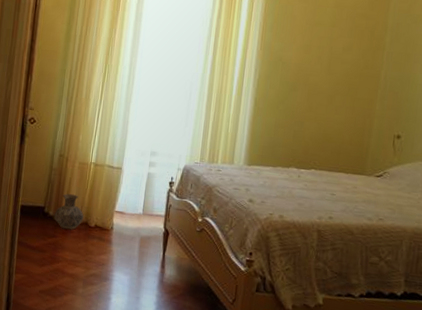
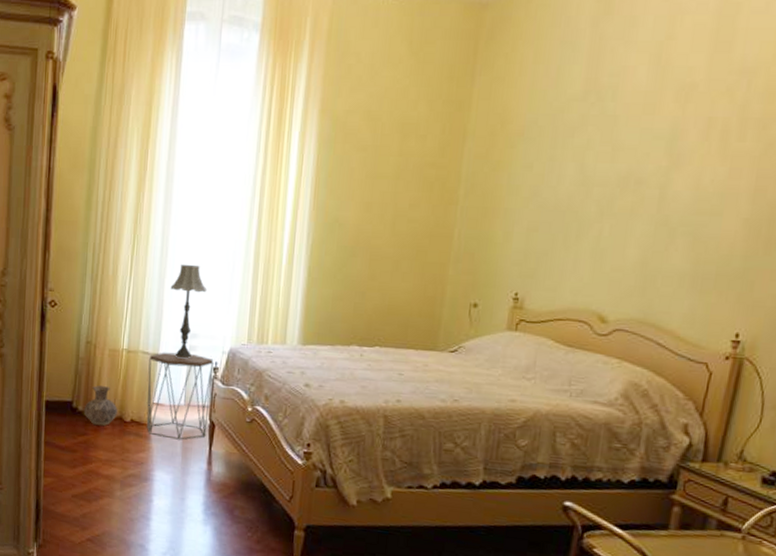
side table: none [109,166,170,245] -> present [146,352,214,440]
table lamp: none [135,91,167,173] -> present [170,264,207,358]

